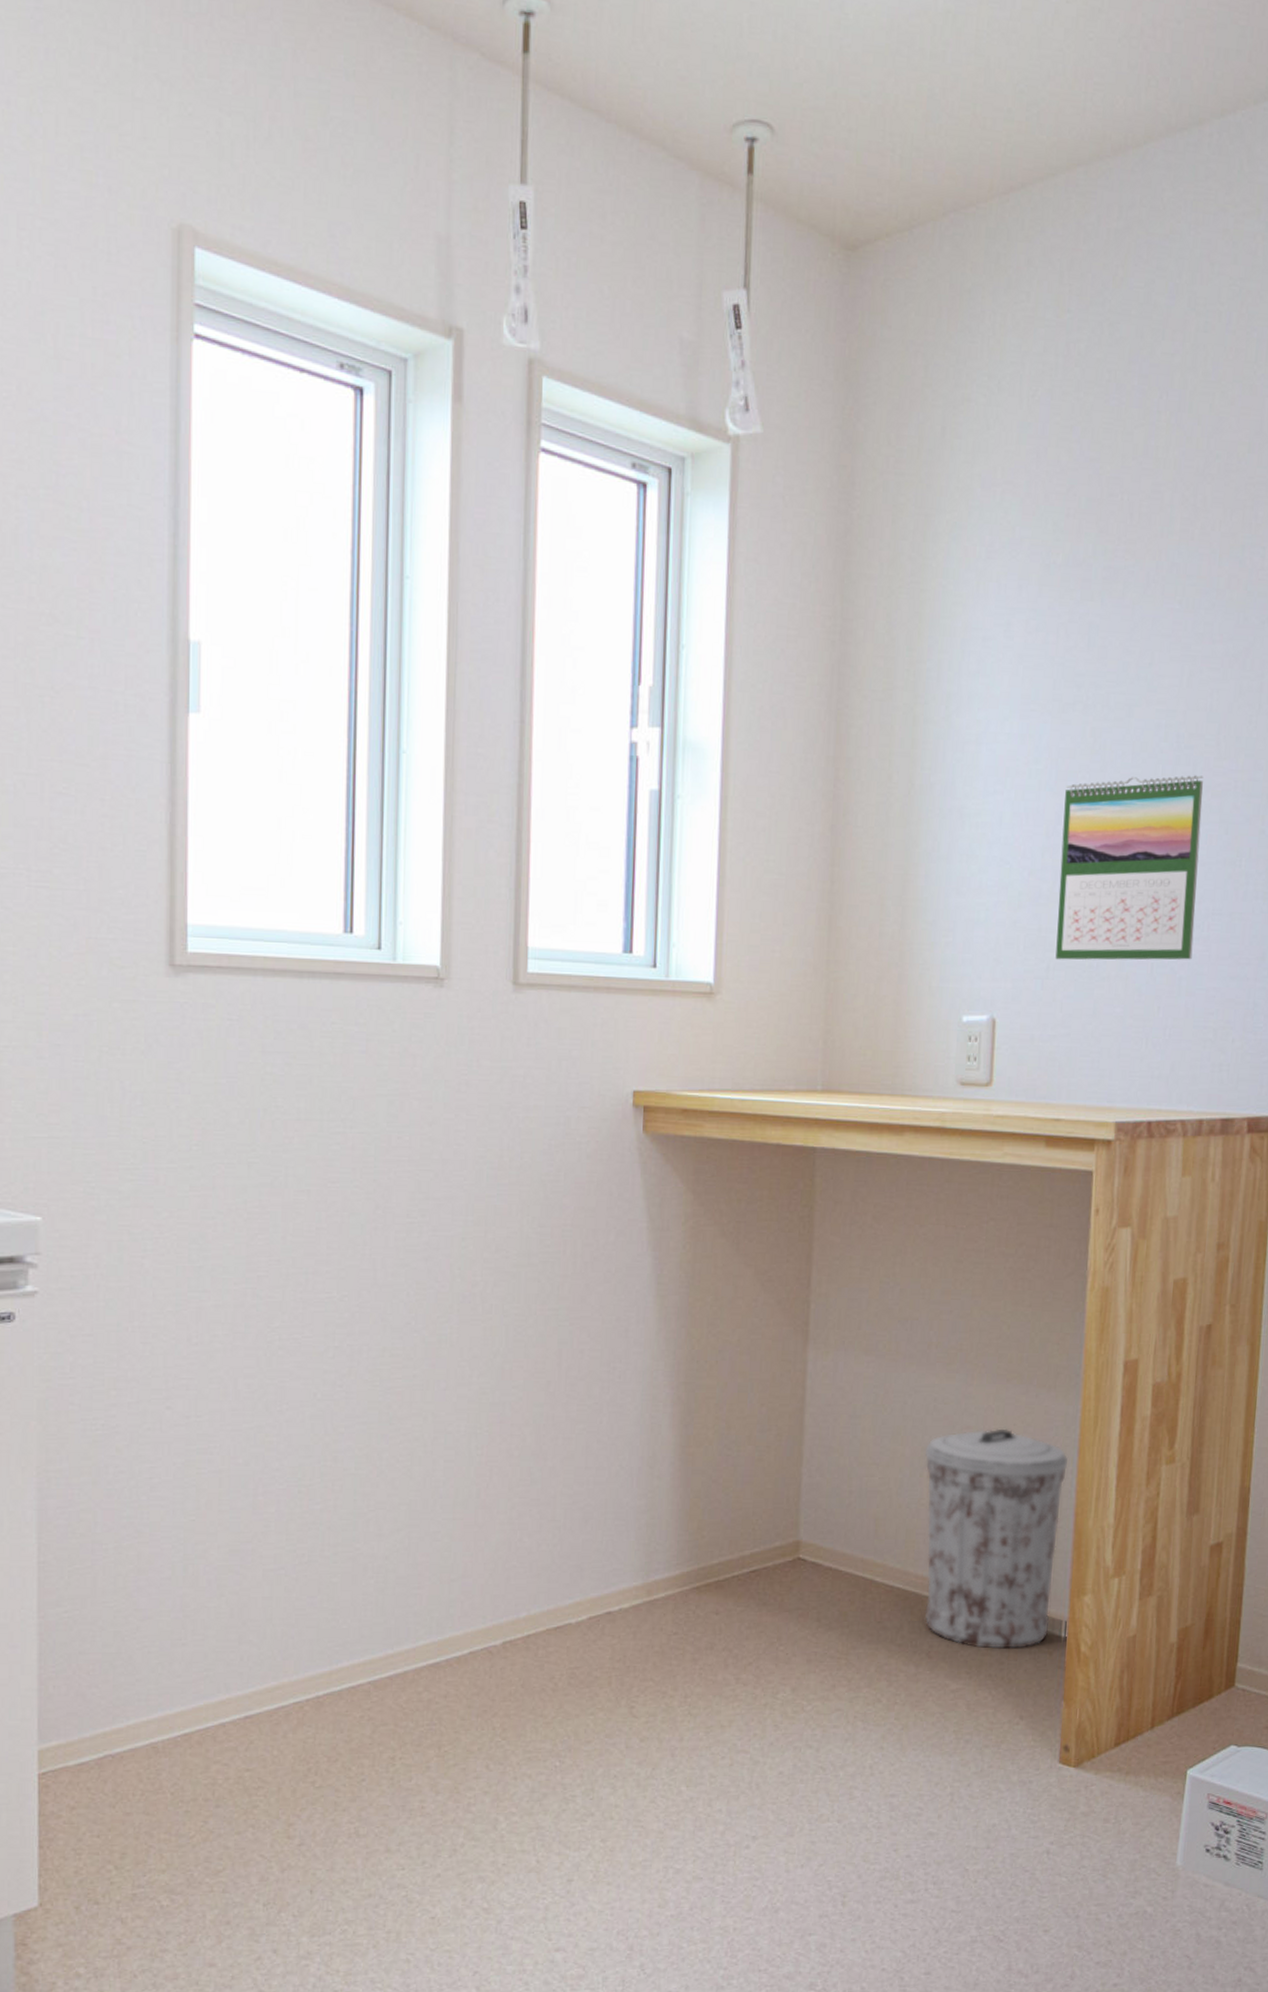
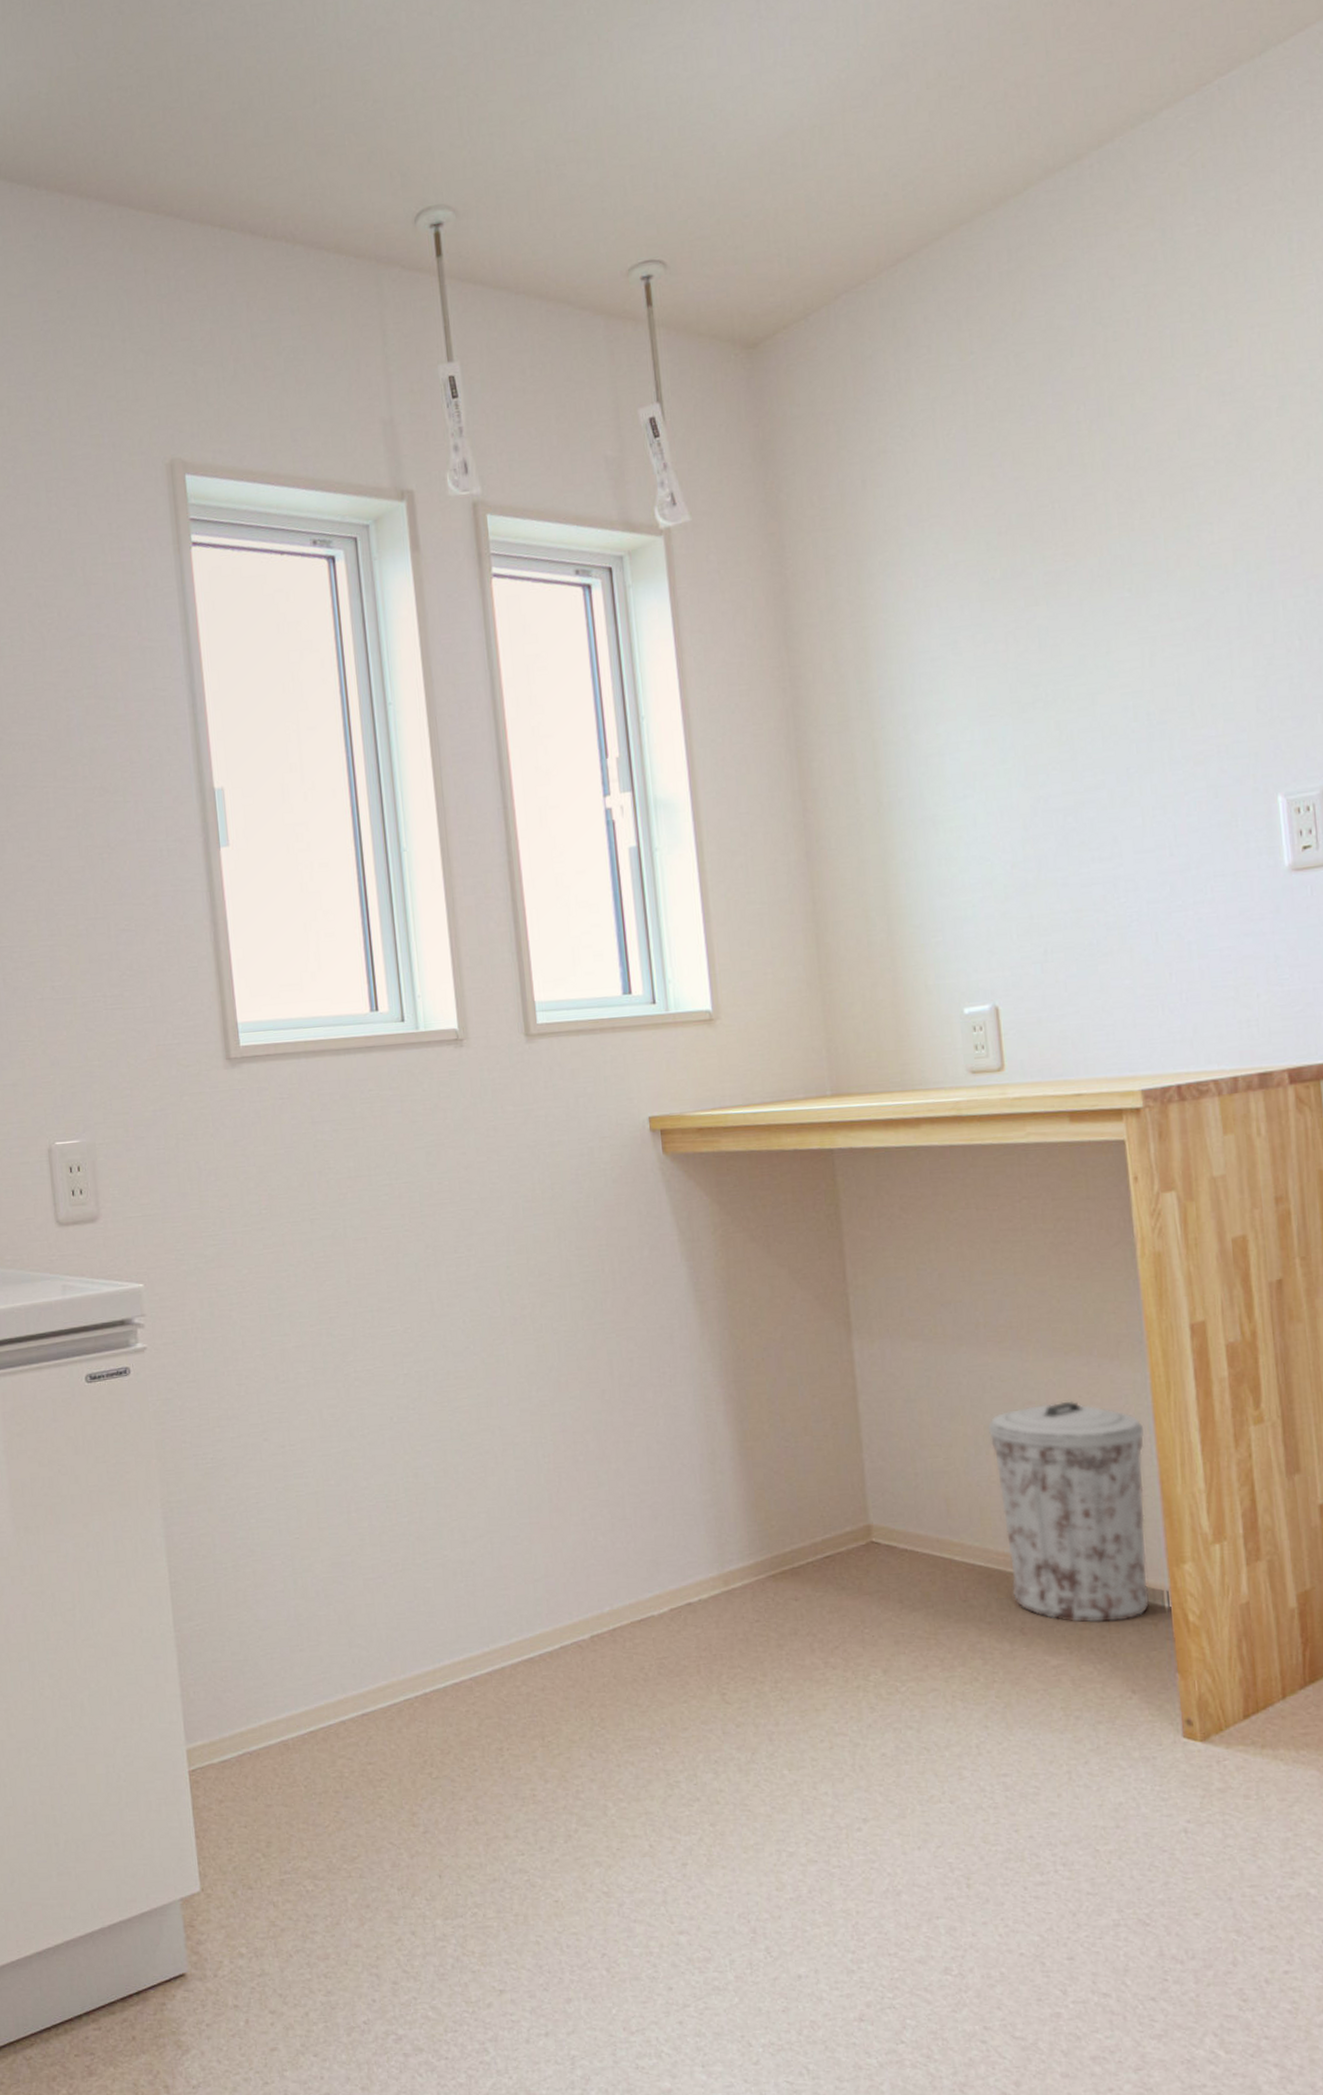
calendar: present [1055,775,1203,960] -> none [1037,747,1199,943]

